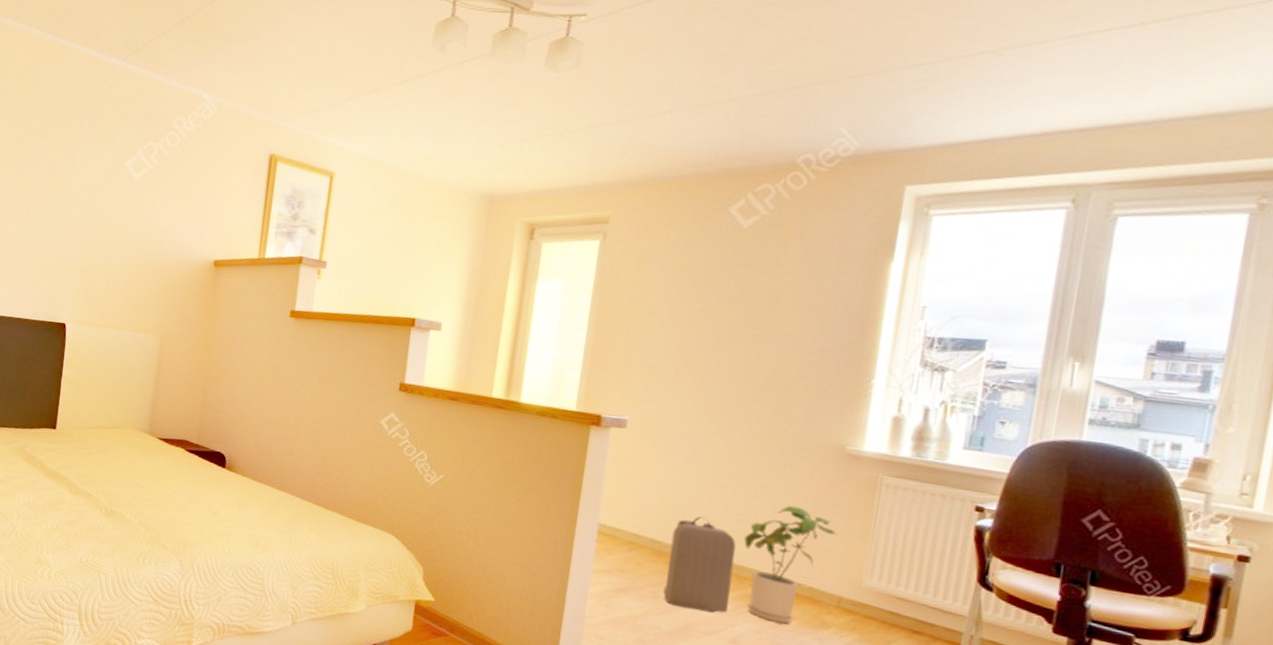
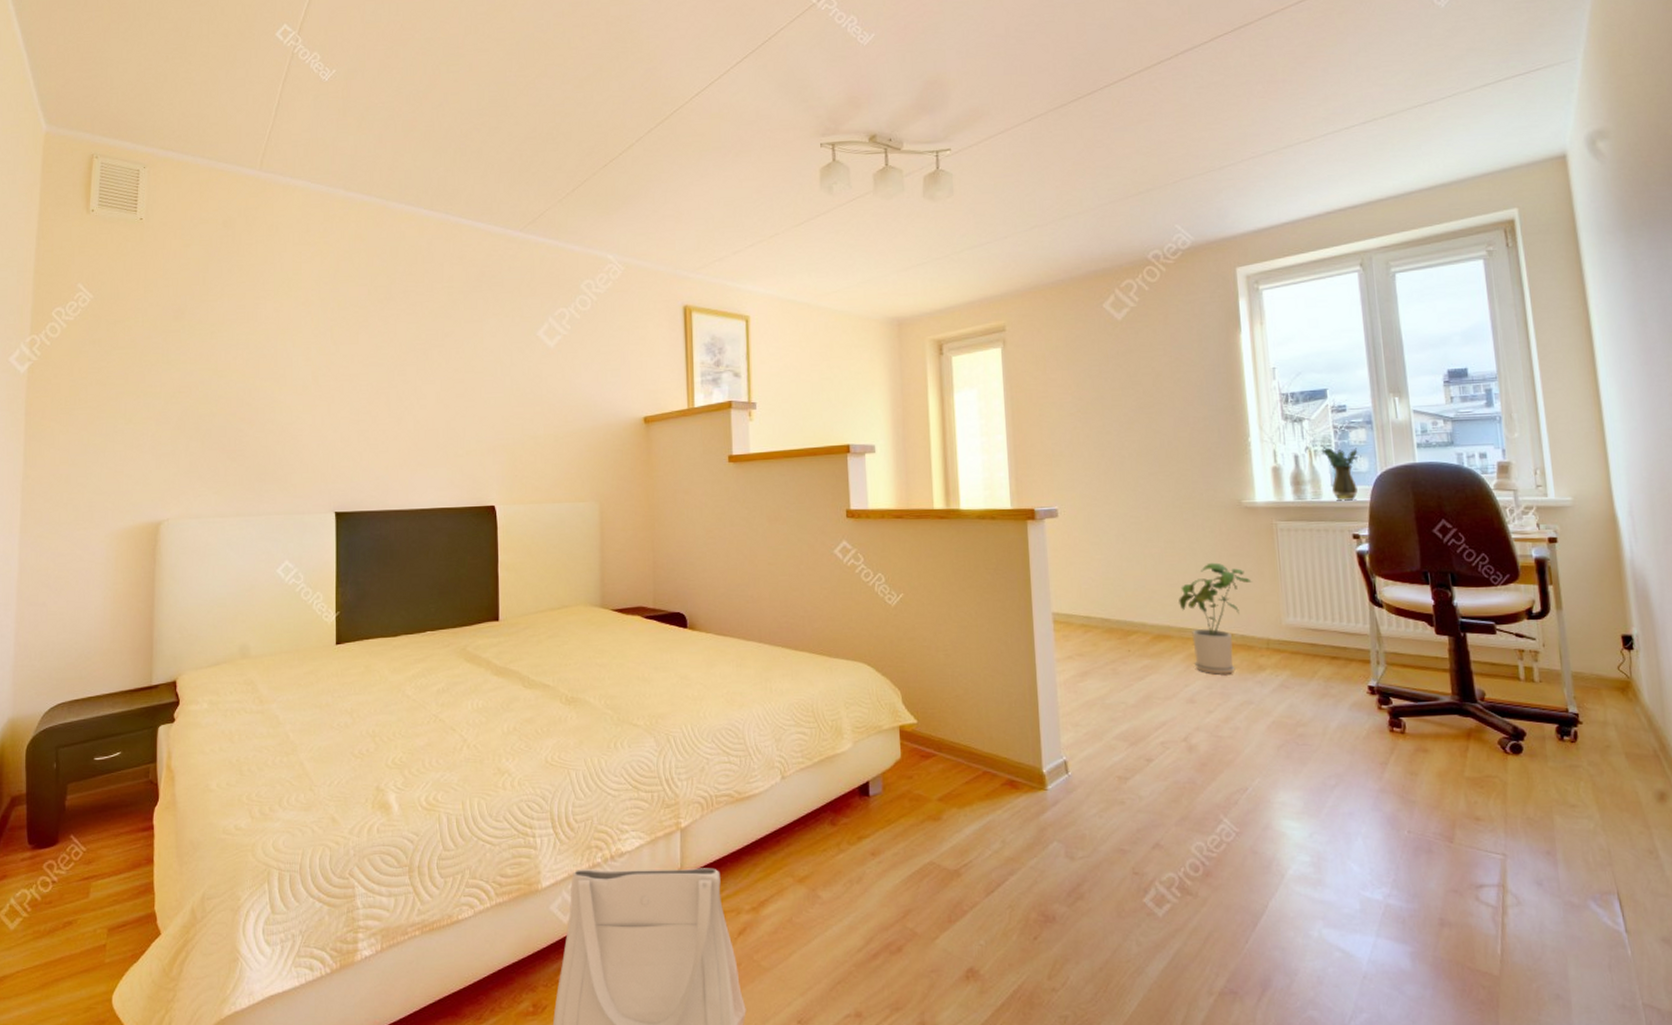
backpack: present [663,516,736,613] -> none [1117,587,1180,677]
vase: none [961,402,1008,470] -> present [1321,445,1358,501]

